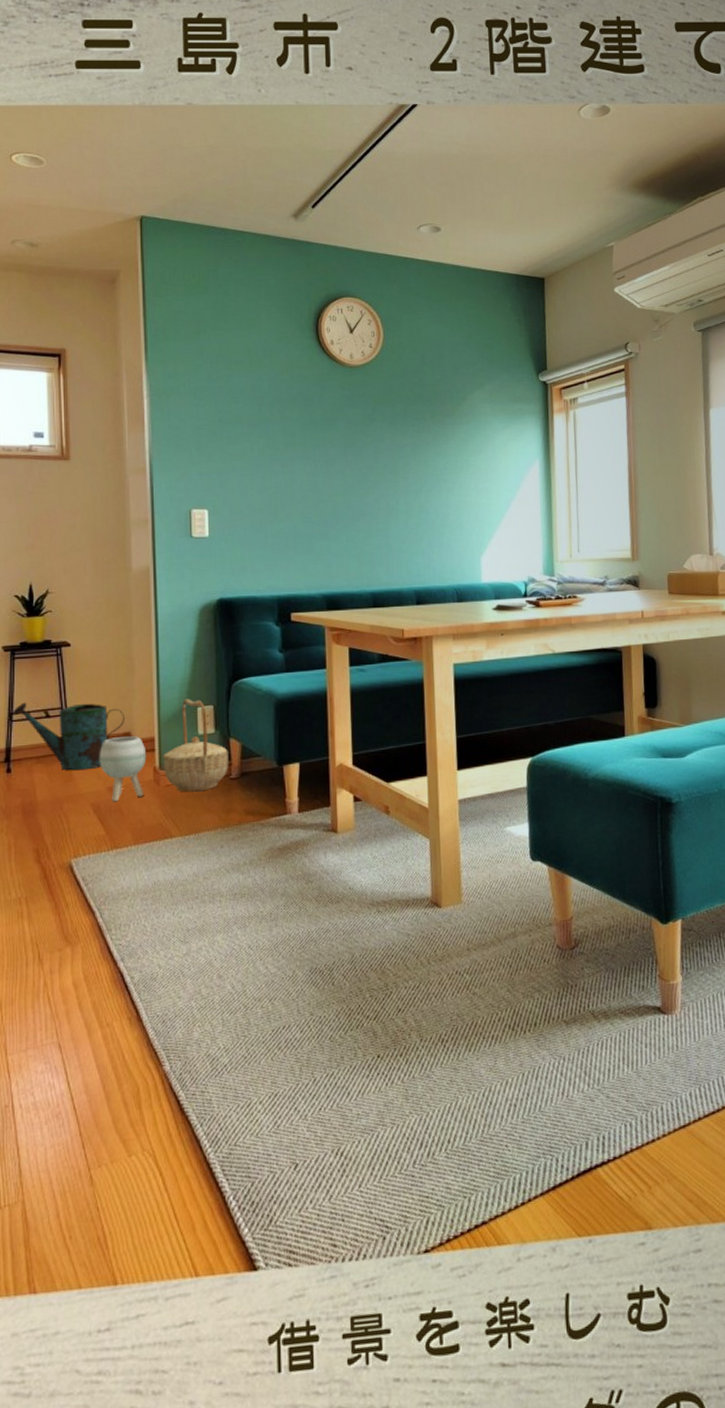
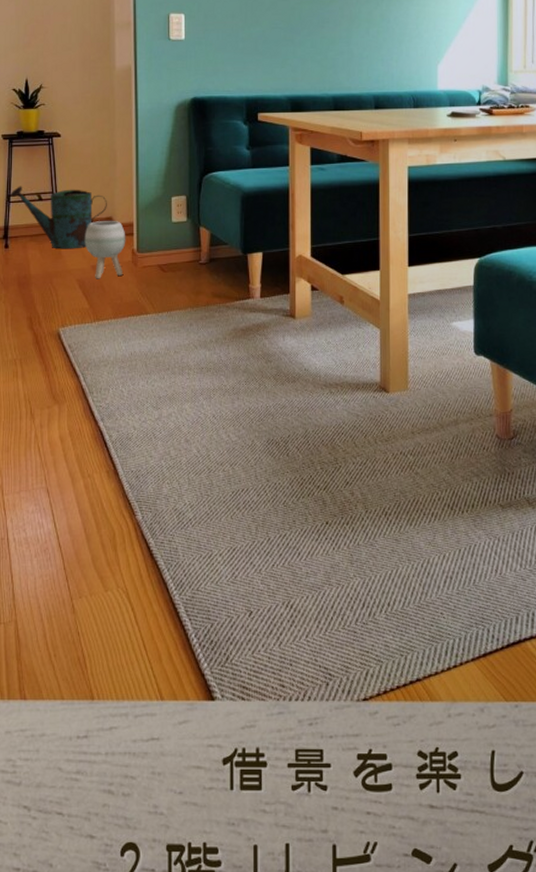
basket: present [163,699,228,792] -> none [141,189,198,274]

